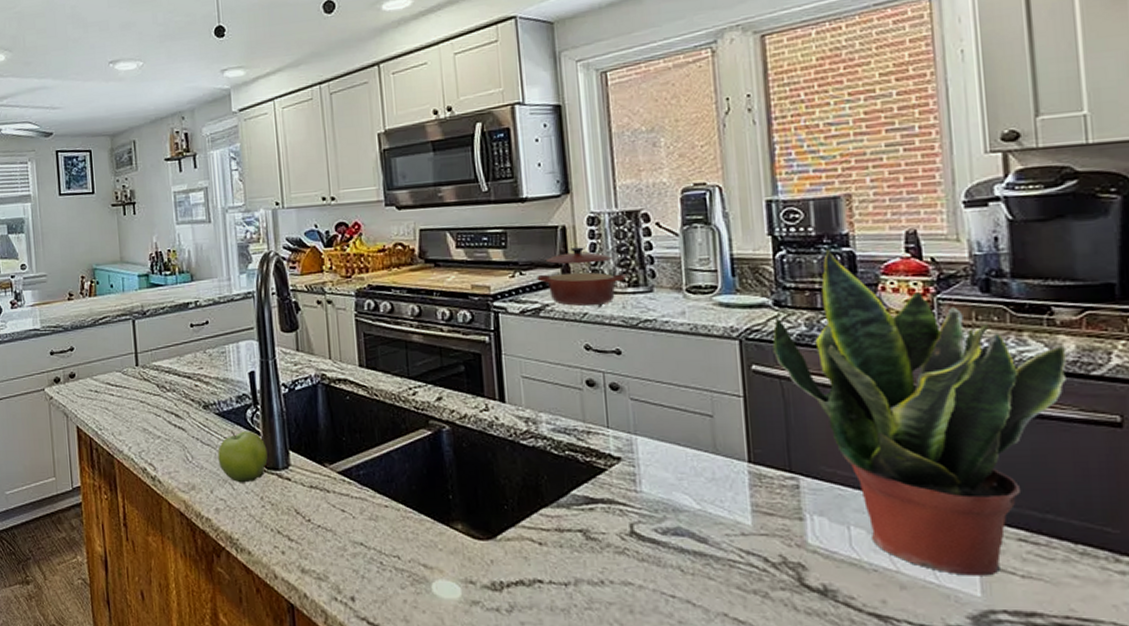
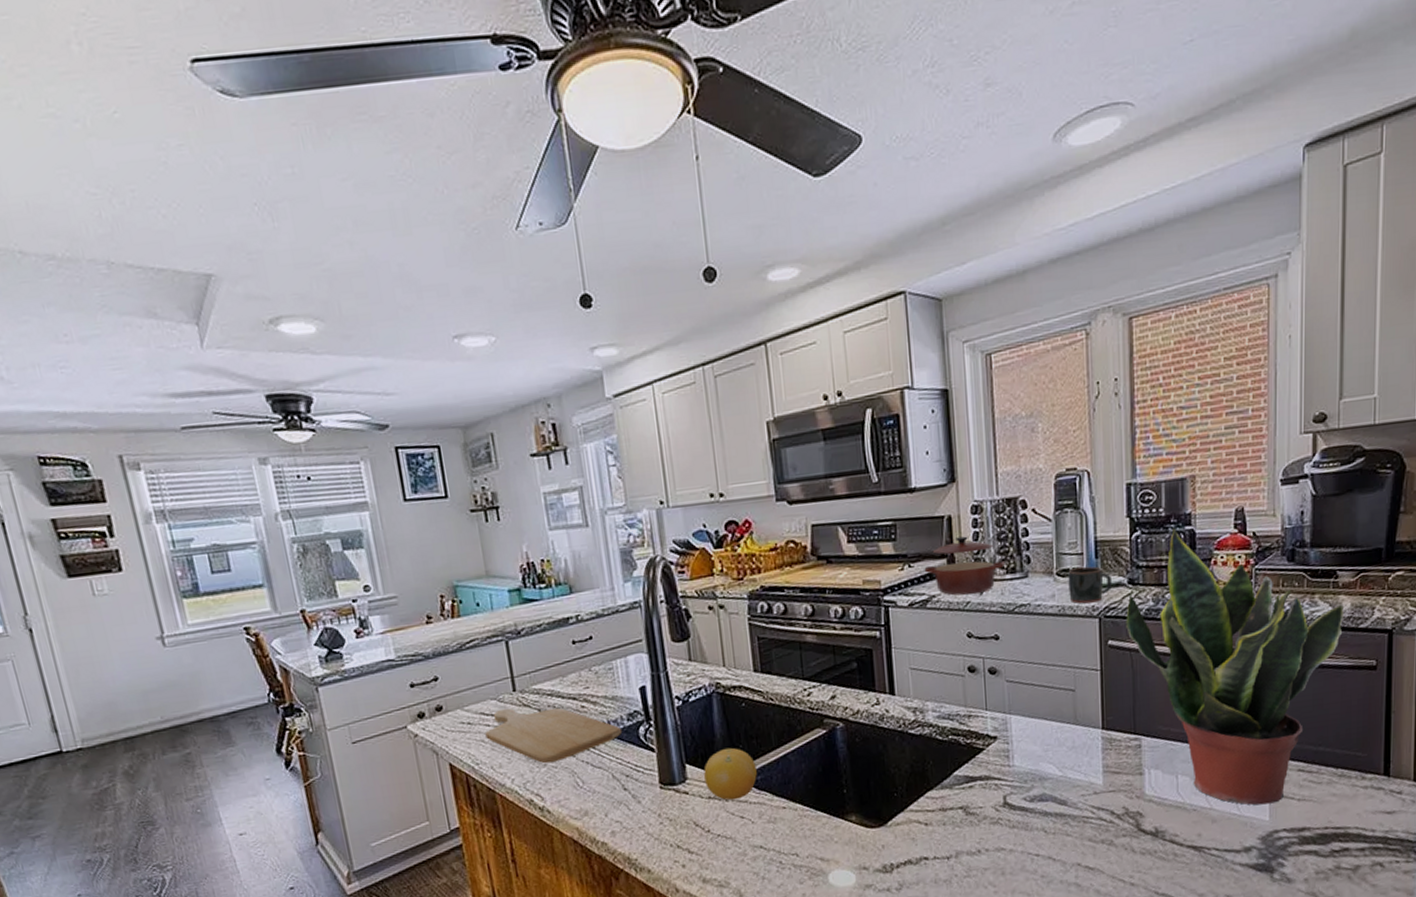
chopping board: none [109,380,231,436] -> present [485,707,623,764]
fruit: present [218,431,268,483] -> none [610,748,664,803]
fruit: none [307,439,360,492] -> present [704,747,757,801]
mug: none [700,284,753,324] -> present [1068,566,1112,604]

